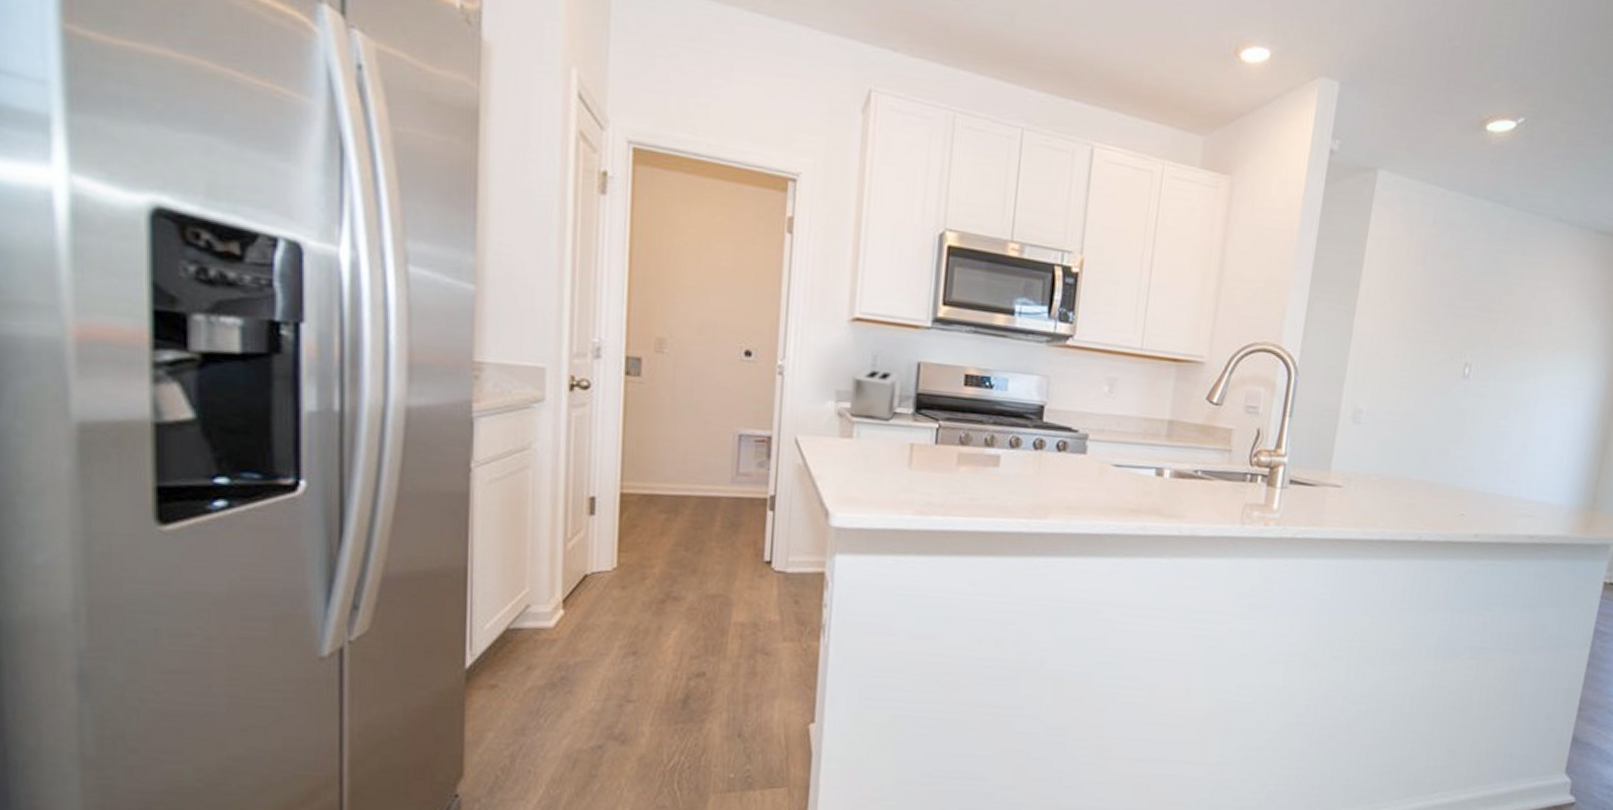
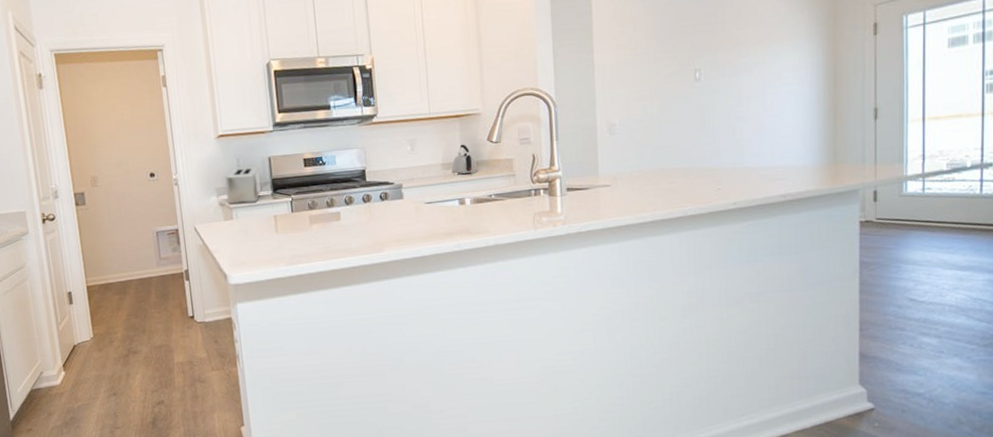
kettle: none [1153,397,1189,439] -> present [451,144,478,175]

